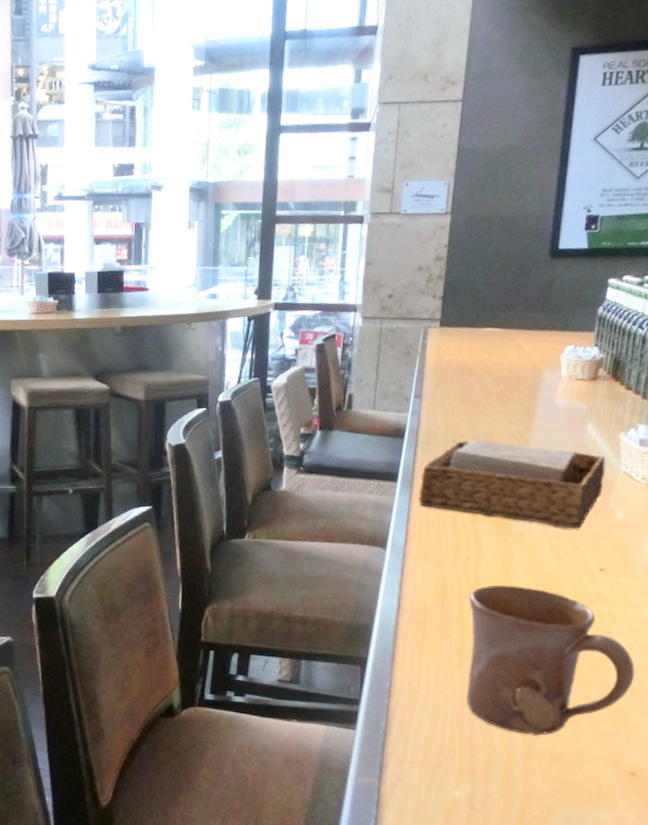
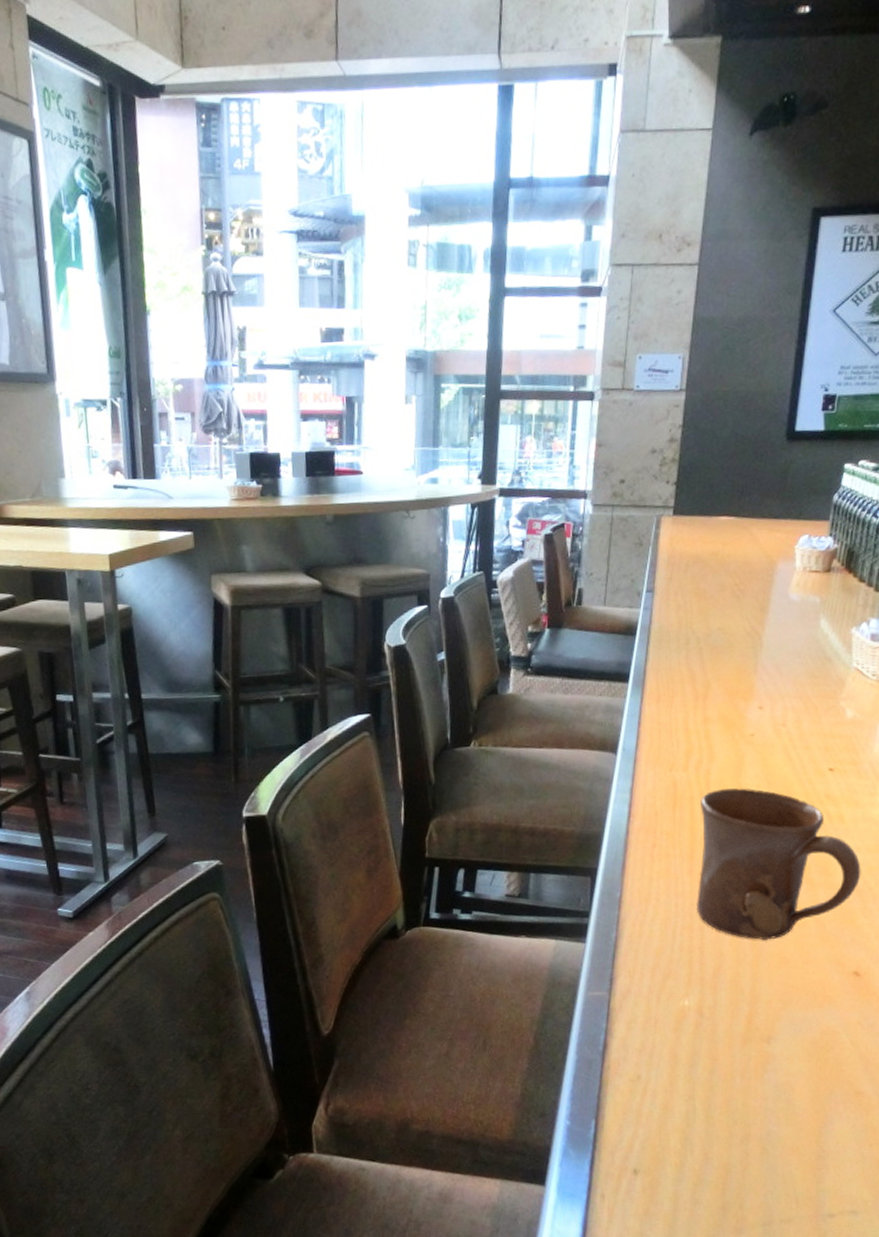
napkin holder: present [418,440,606,529] -> none [650,636,837,728]

